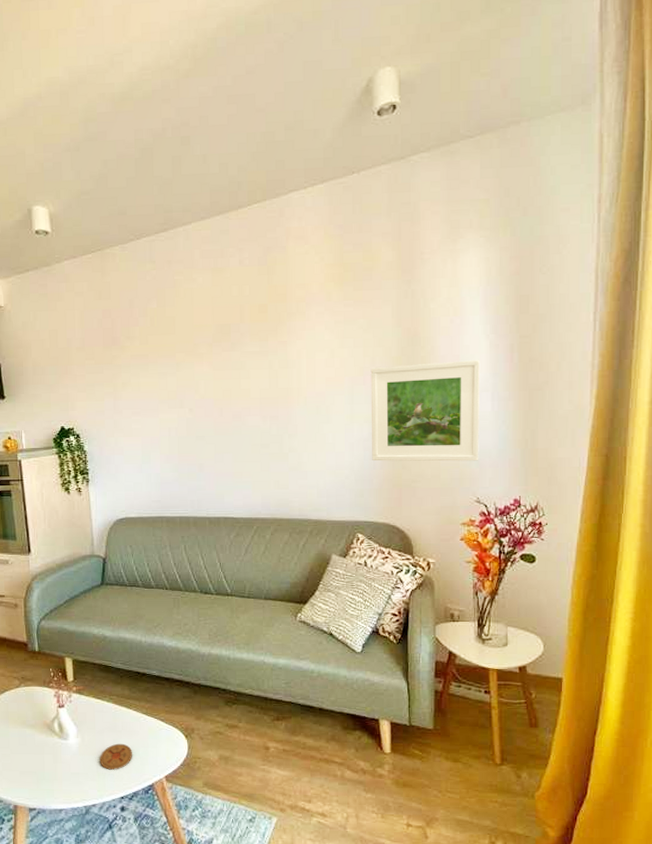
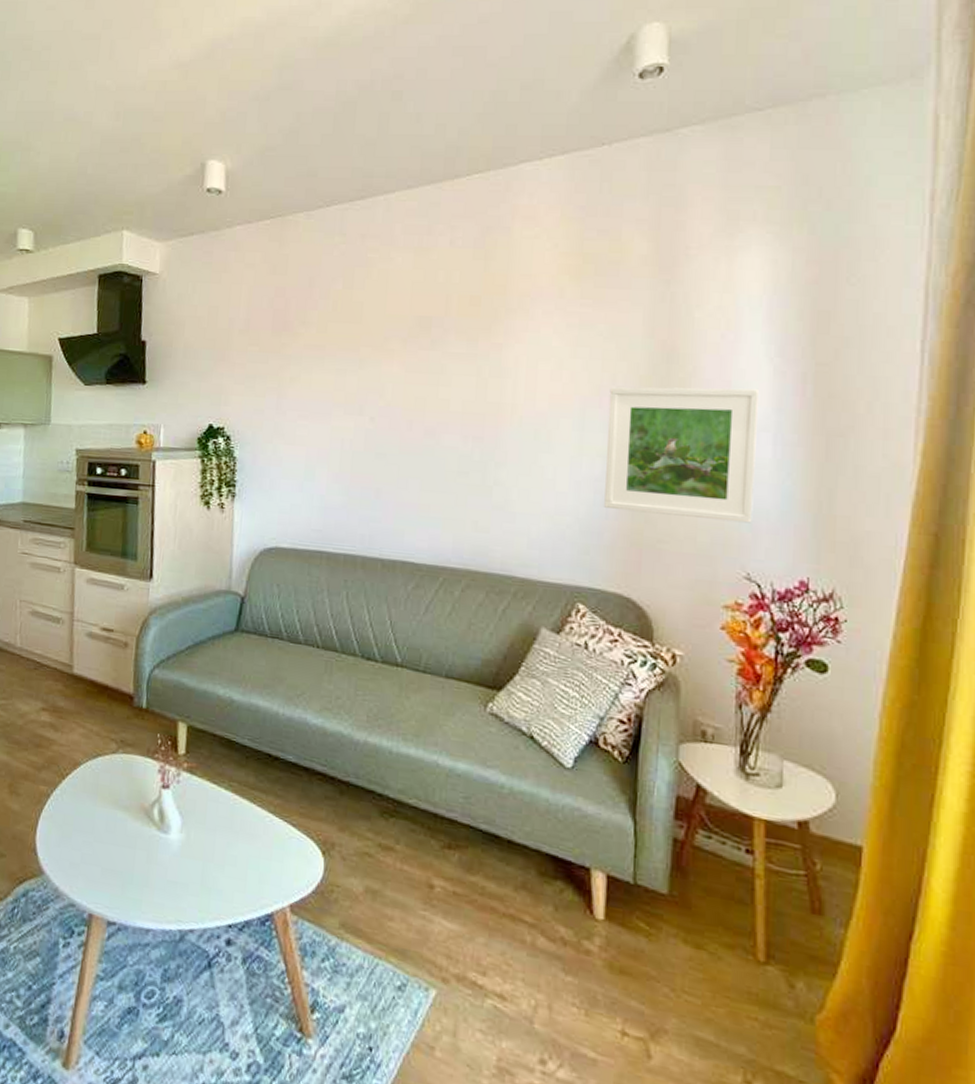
coaster: present [99,743,132,770] -> none [206,848,250,886]

